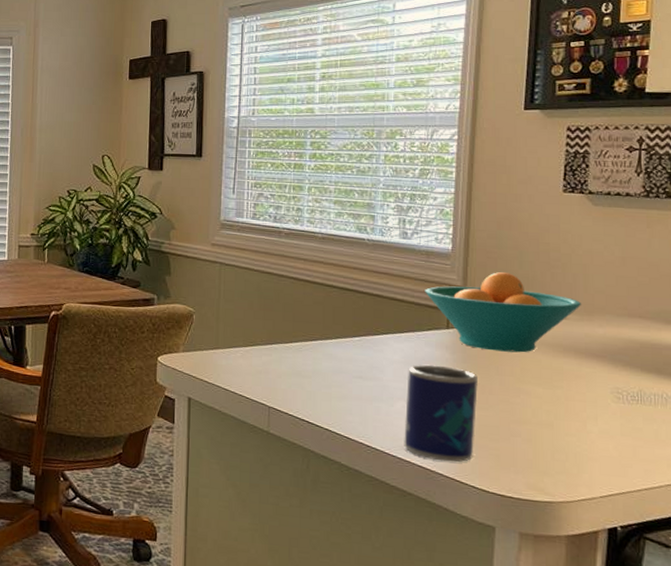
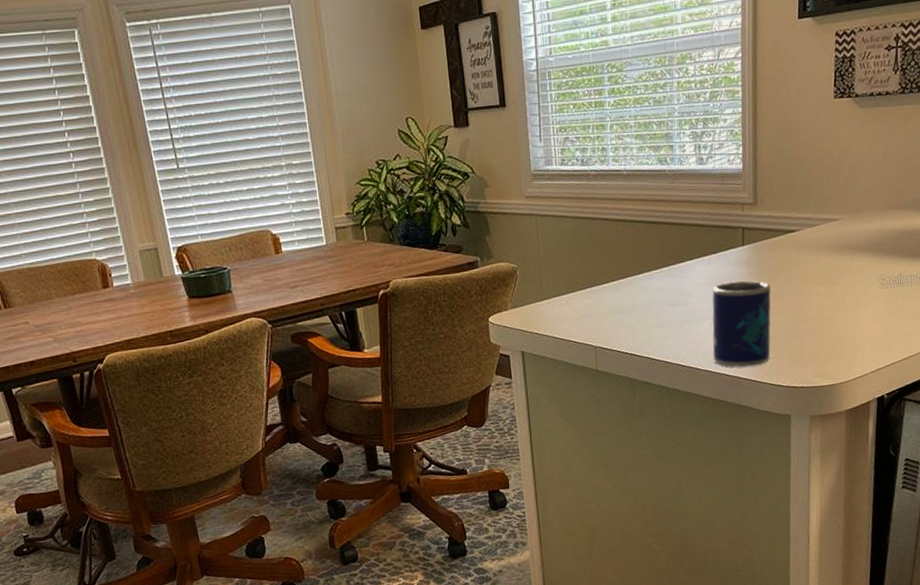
fruit bowl: present [425,272,582,353] -> none [721,184,853,260]

